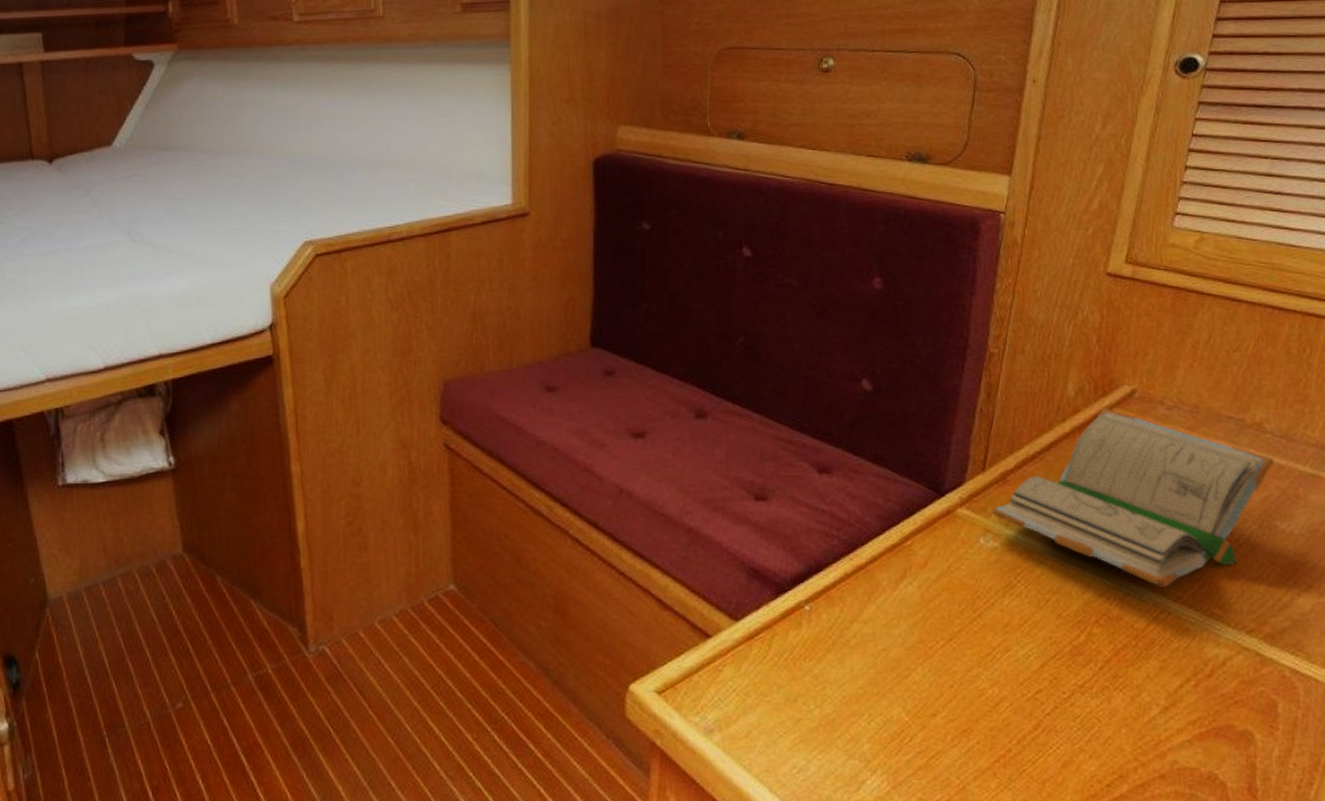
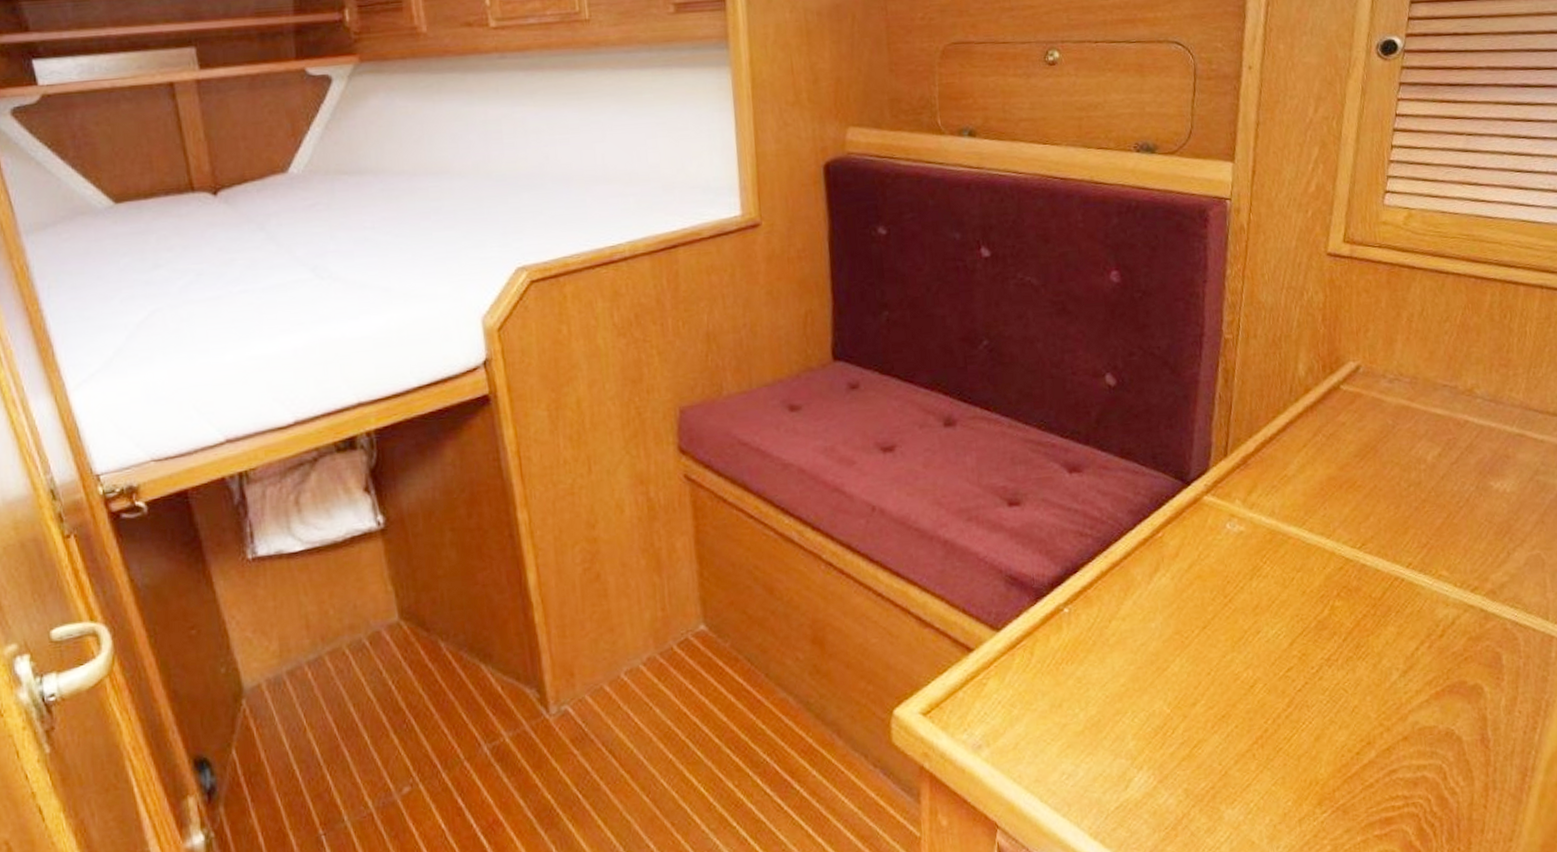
book: present [992,408,1274,587] -> none [1236,385,1486,556]

